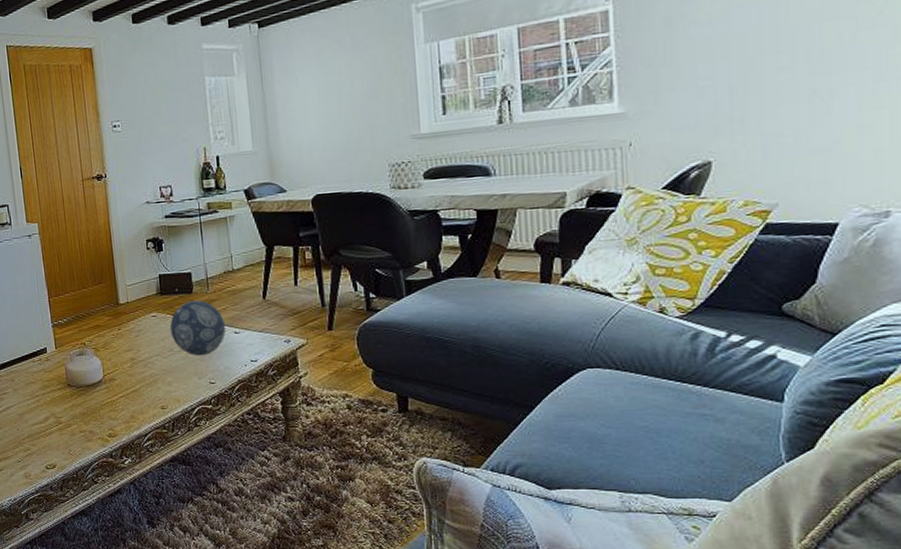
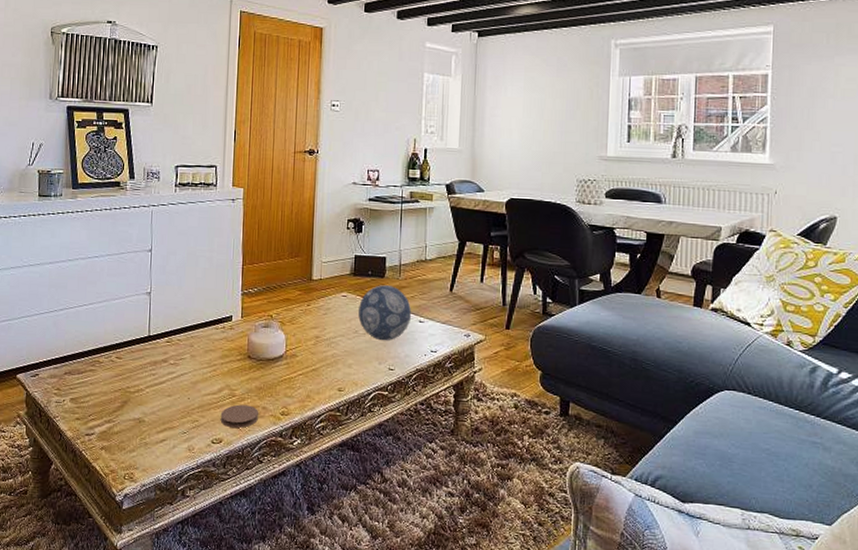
coaster: none [50,430,87,454] -> present [220,404,258,429]

